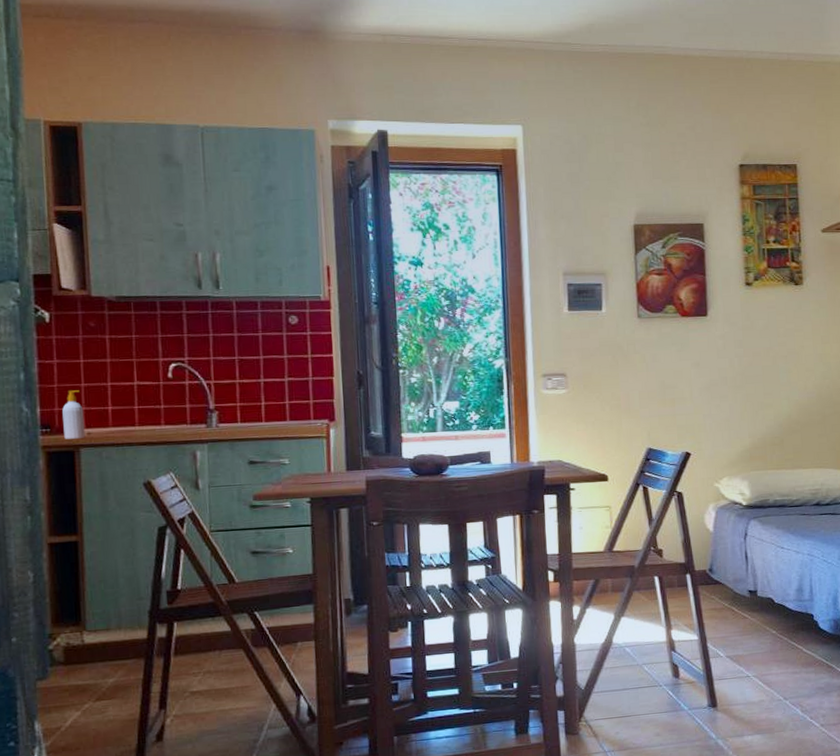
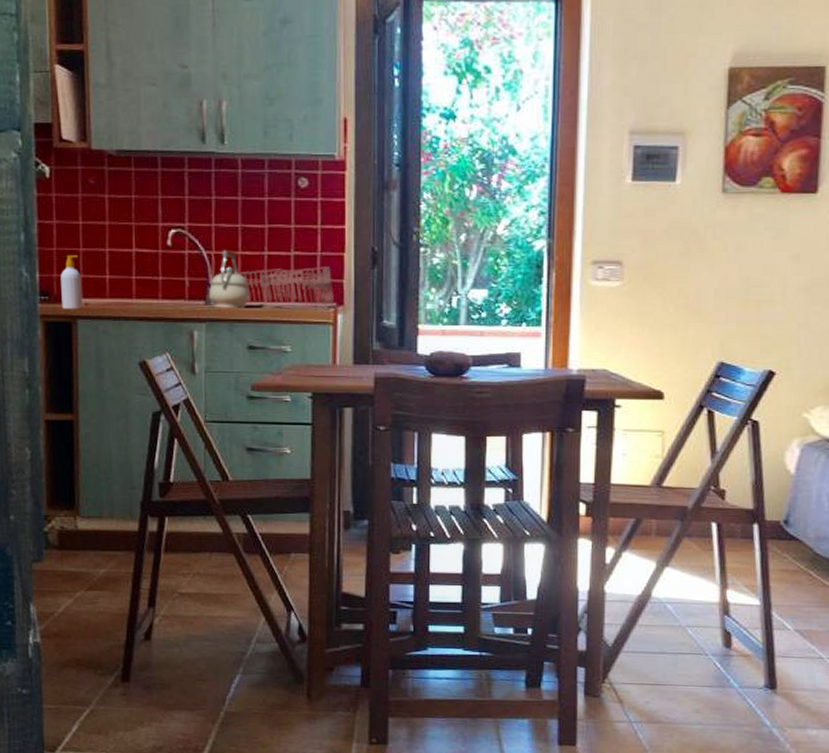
dish rack: none [188,389,326,425] -> present [186,267,334,308]
kettle: none [209,379,250,430] -> present [208,249,251,308]

